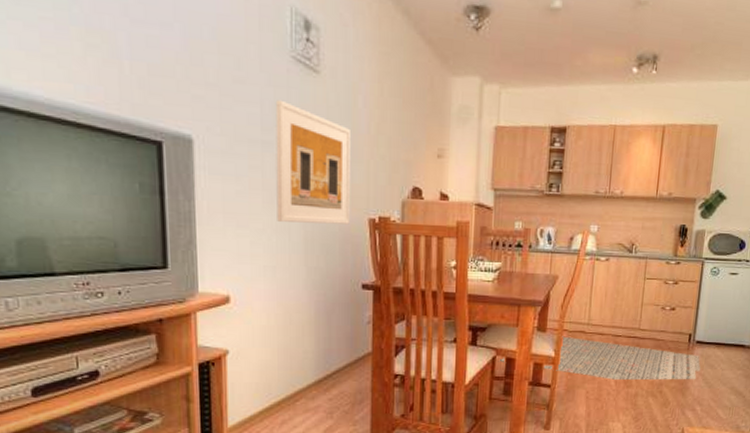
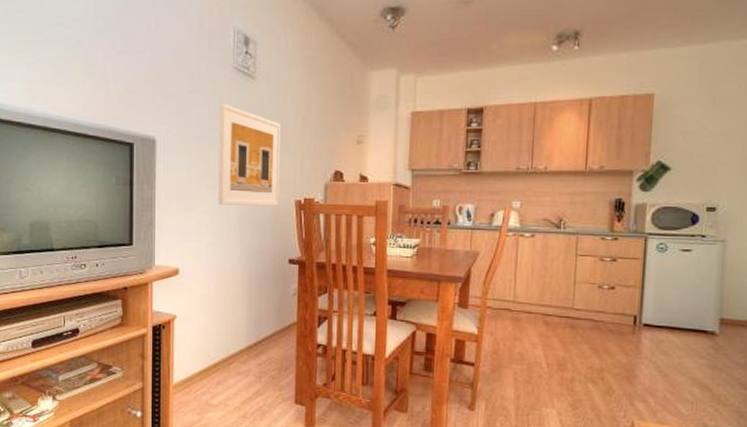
rug: present [499,336,701,380] -> none [419,313,651,368]

